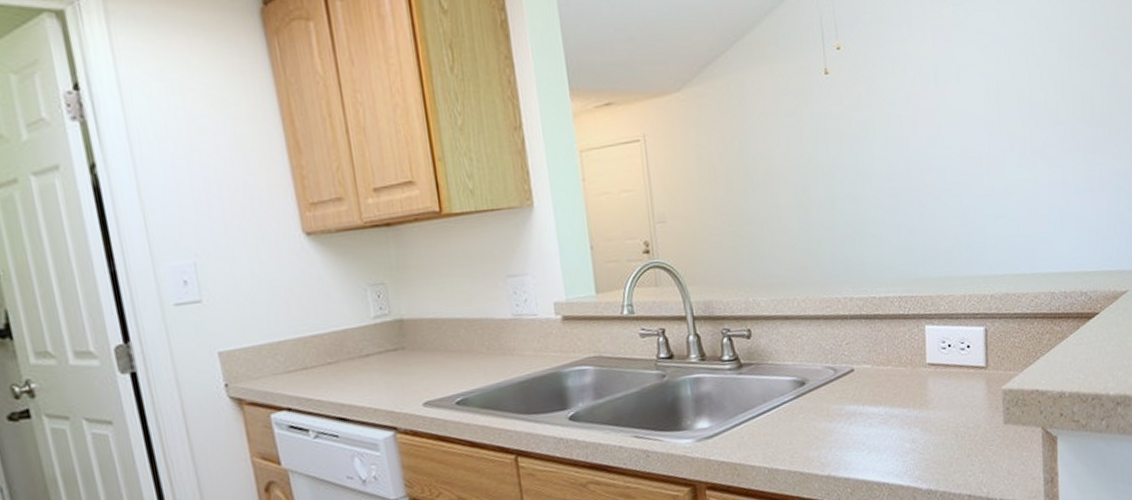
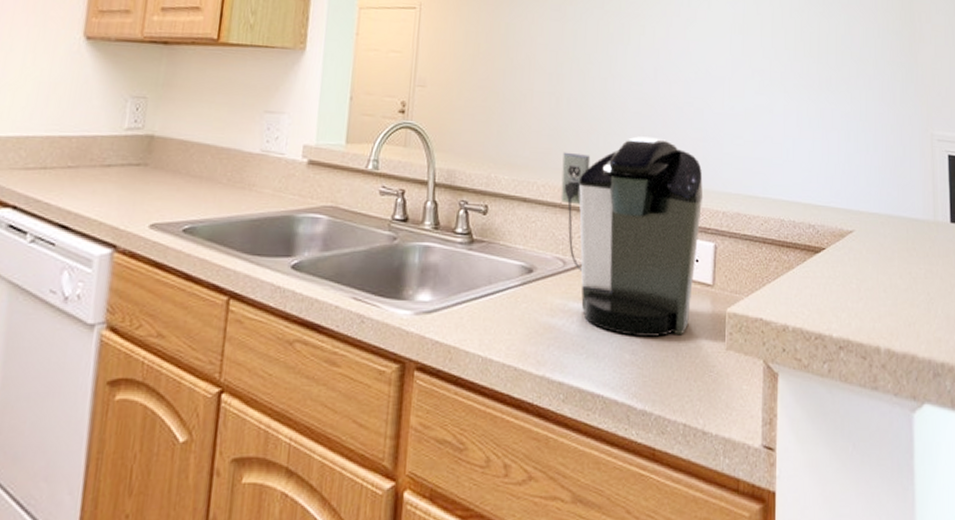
coffee maker: none [819,232,970,427] -> present [560,136,704,337]

